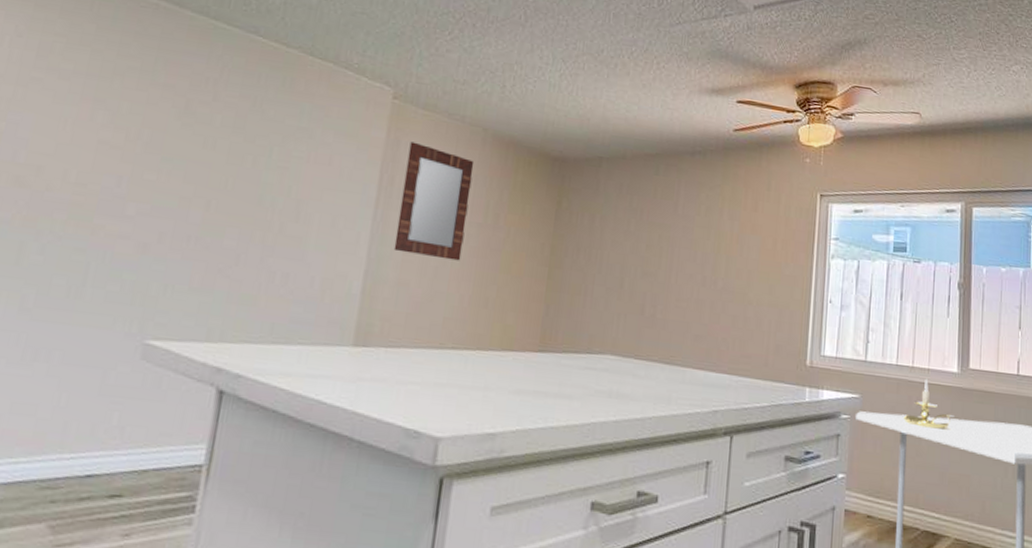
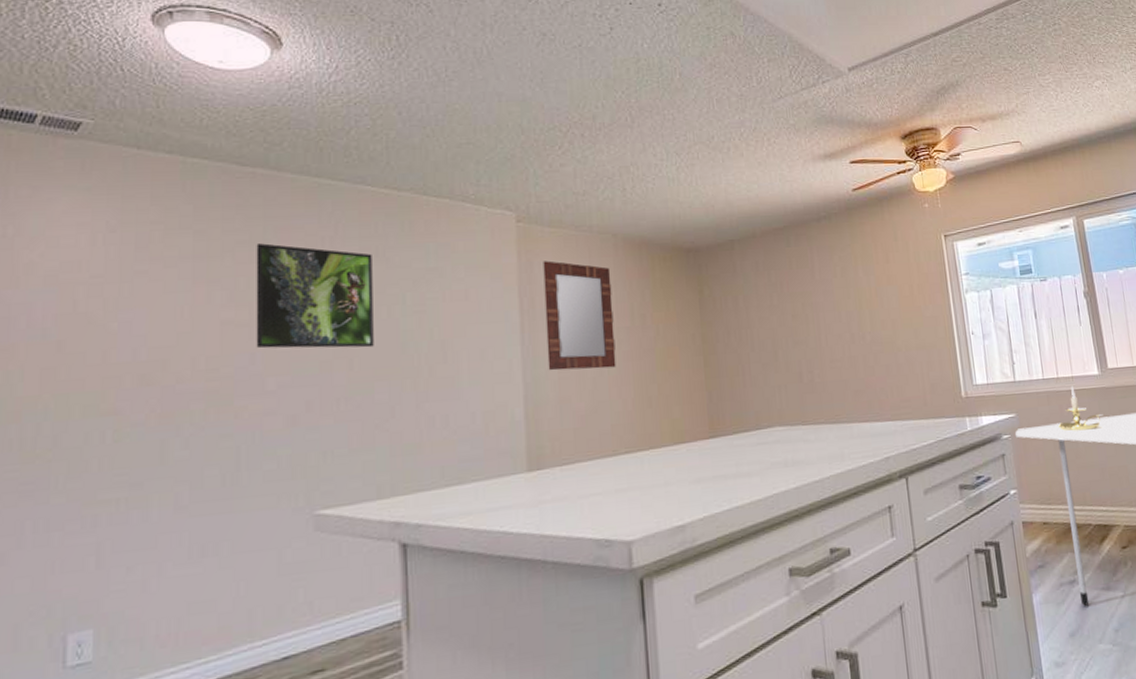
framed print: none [124,72,250,193] -> present [256,243,374,349]

